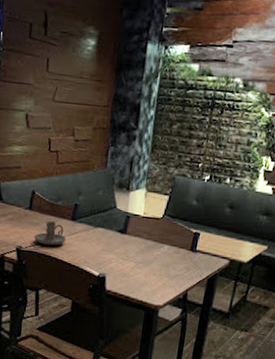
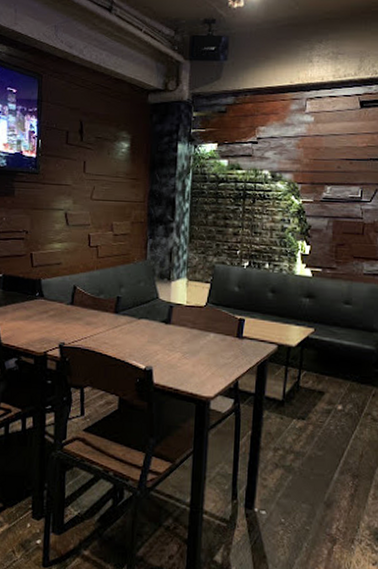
candle holder: present [34,221,67,246] -> none [77,315,110,341]

